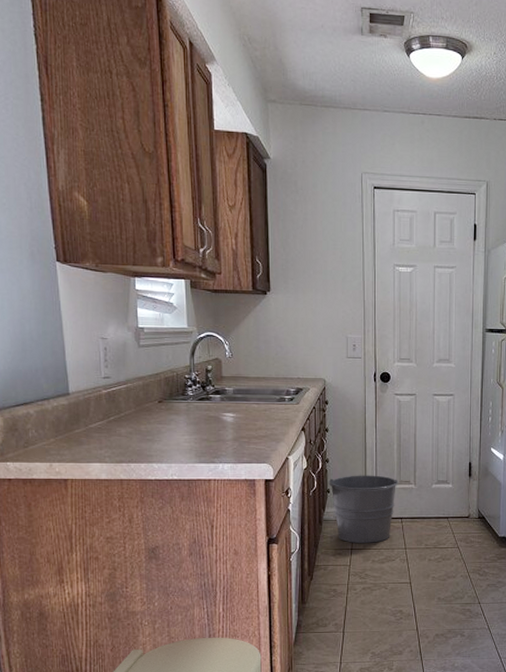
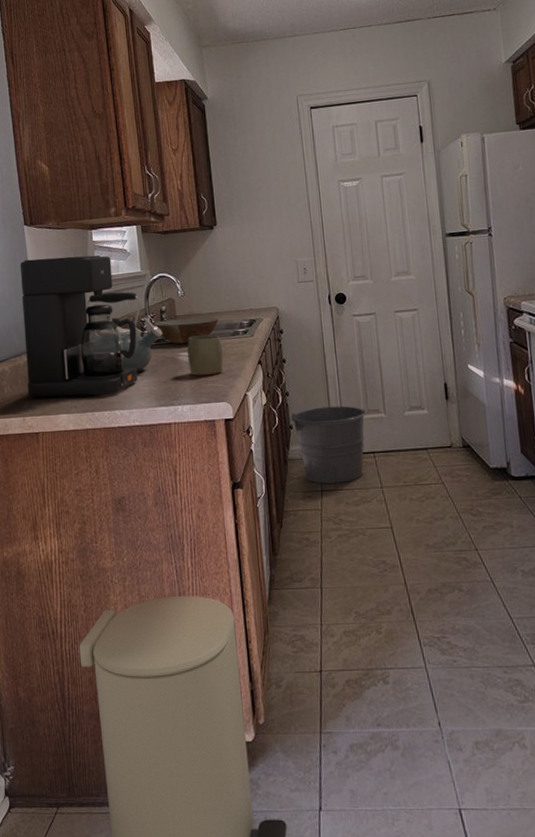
coffee maker: none [50,299,180,447] -> present [20,255,138,398]
kettle: none [125,345,207,428] -> present [85,291,163,373]
bowl: none [198,379,266,405] -> present [154,317,219,345]
mug: none [232,398,268,438] -> present [187,335,224,376]

